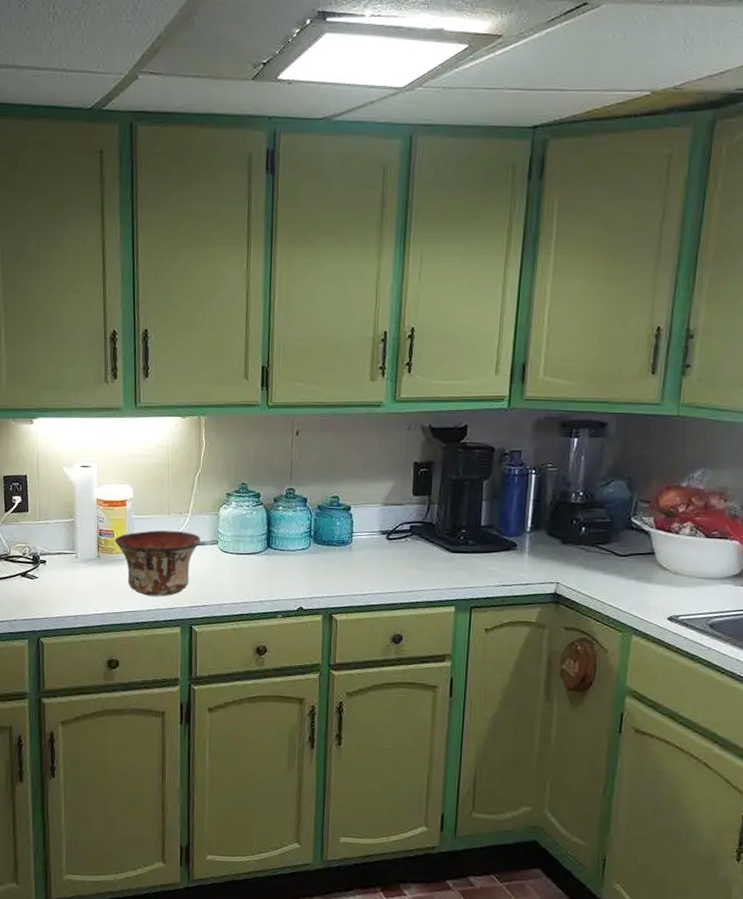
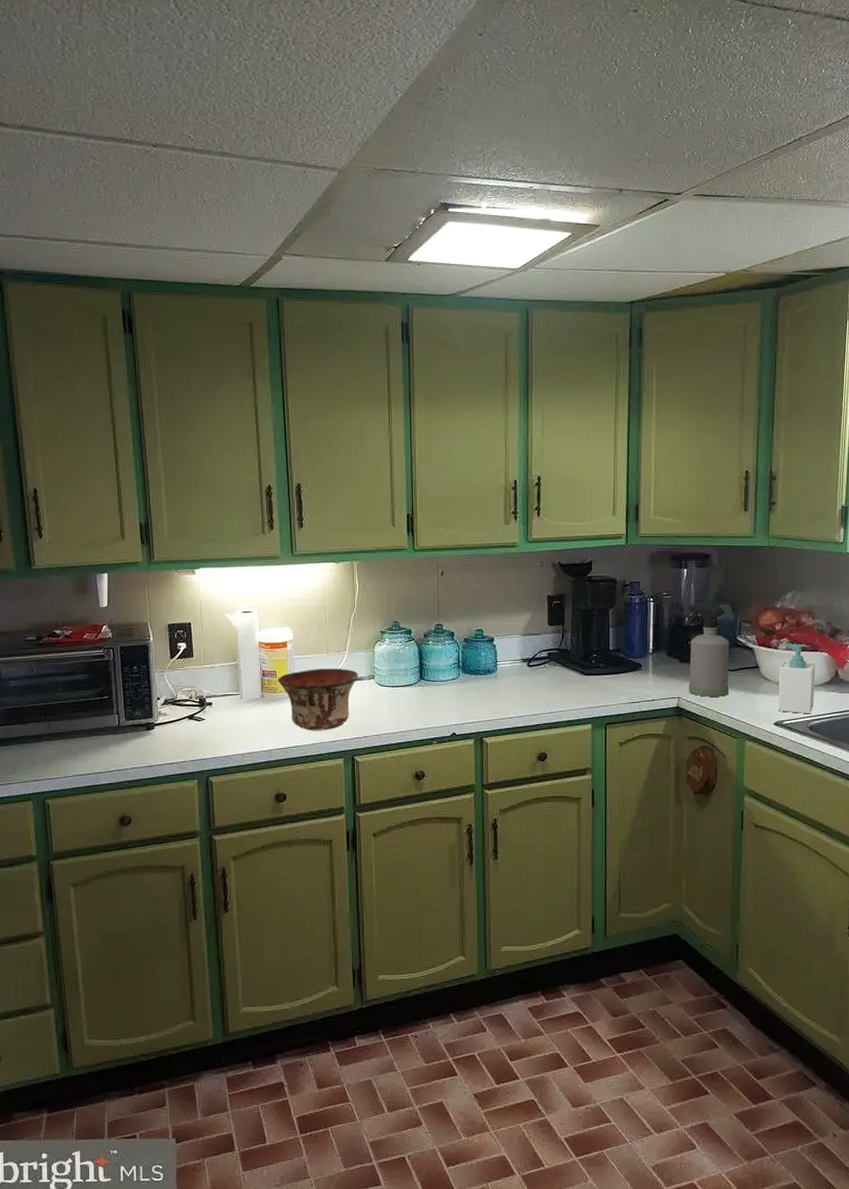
spray bottle: none [569,477,622,585] -> present [685,602,729,697]
soap bottle: none [674,527,724,610] -> present [778,643,816,714]

